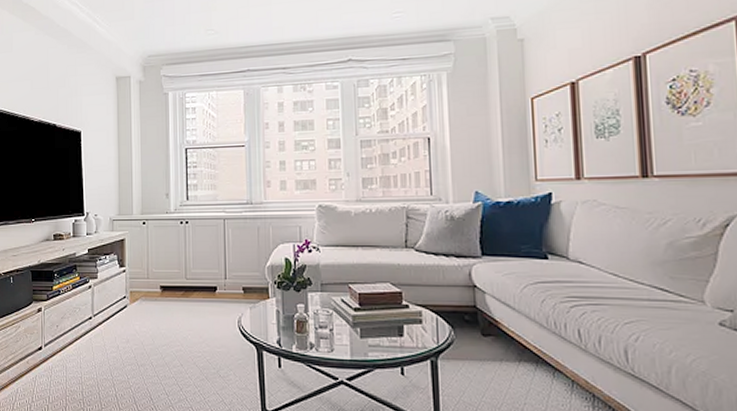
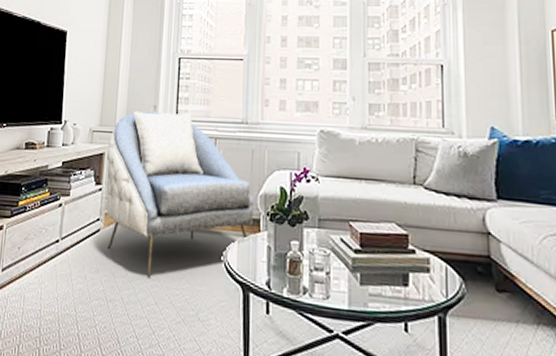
armchair: none [127,198,262,343] -> present [106,110,253,277]

